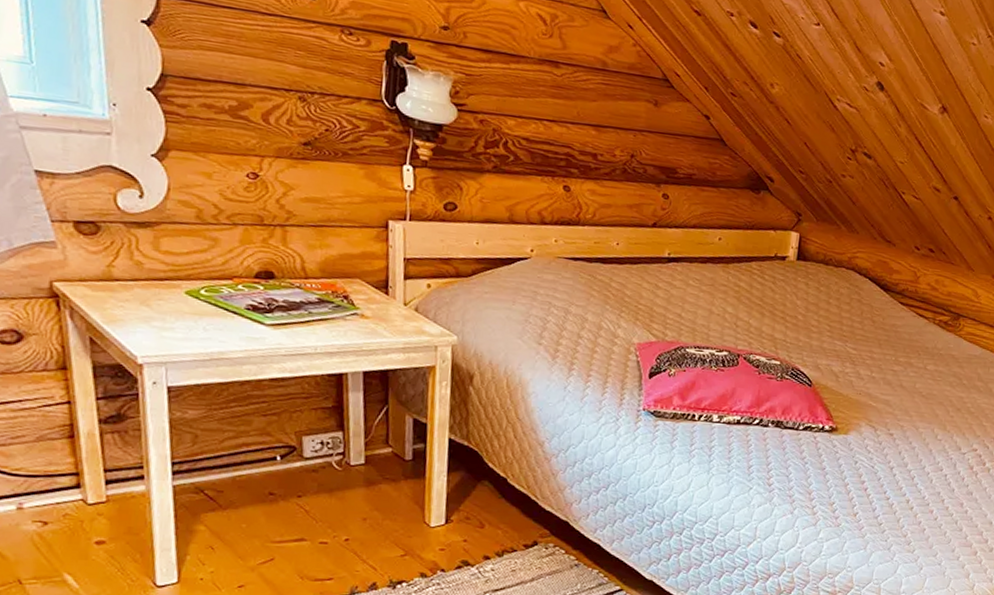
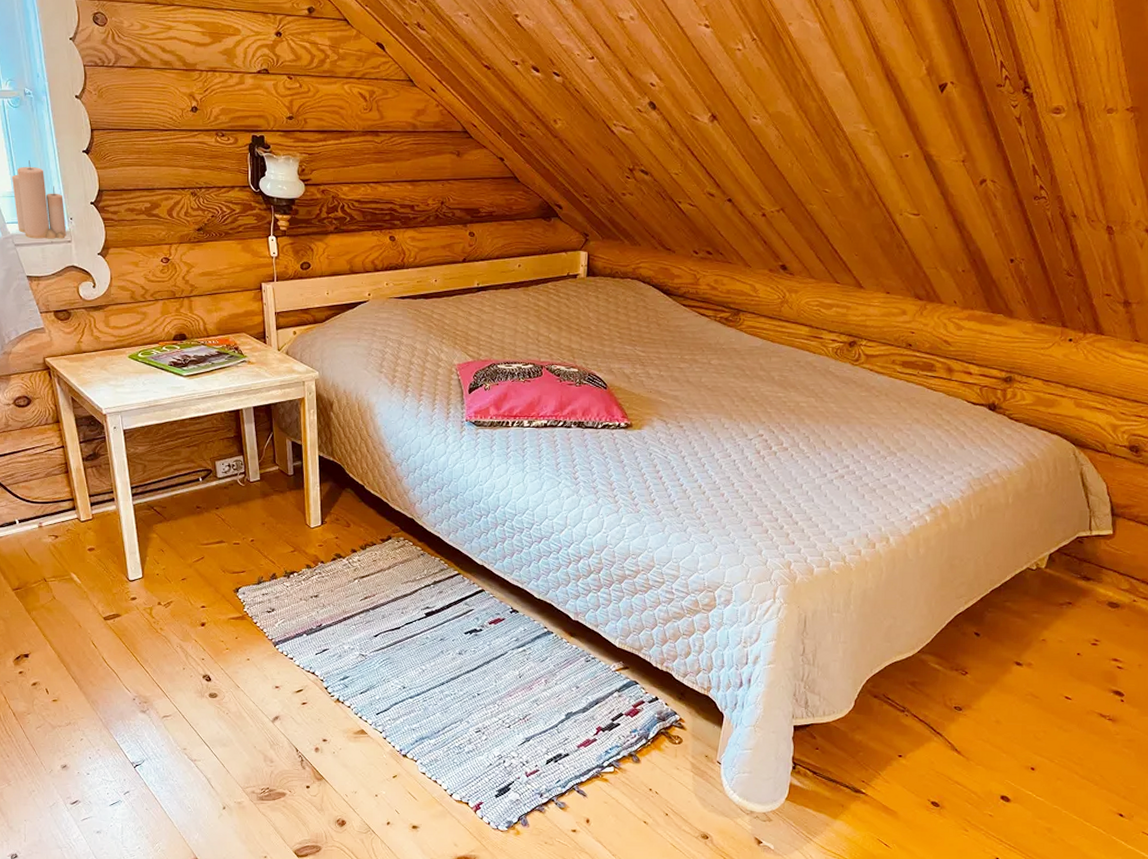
candle: none [24,19,106,130] -> present [12,160,67,239]

